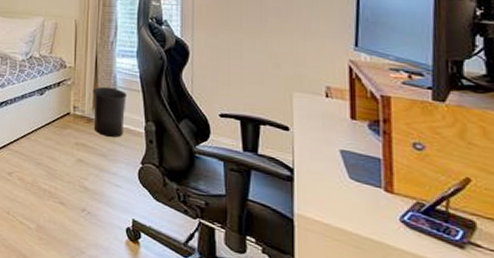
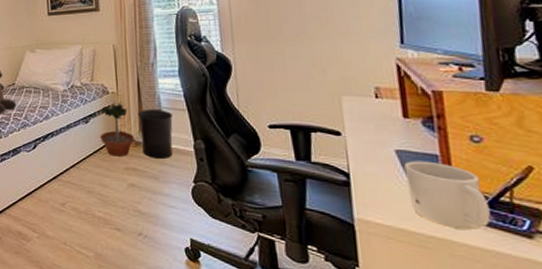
potted tree: none [54,74,87,131] -> present [100,100,134,156]
mug: none [347,162,426,236] -> present [404,161,491,231]

